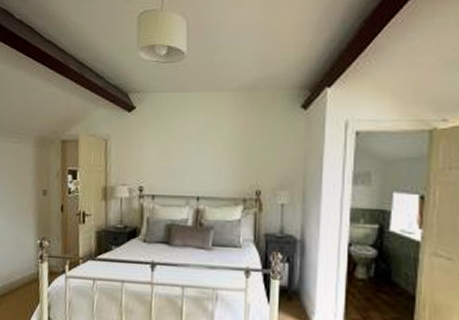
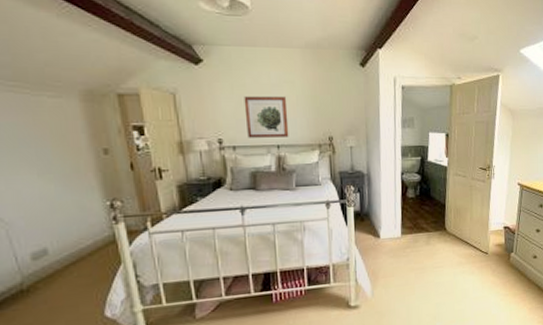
wall art: none [168,143,213,188] -> present [244,96,289,138]

